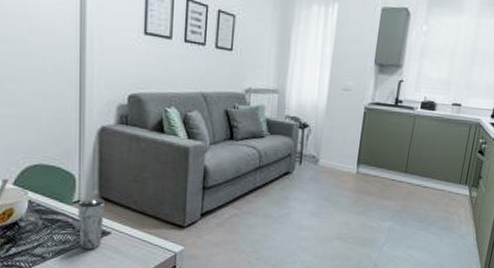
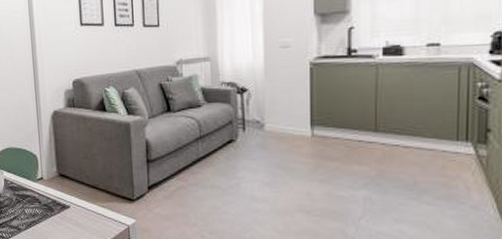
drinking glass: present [77,198,104,250] -> none [41,175,64,223]

